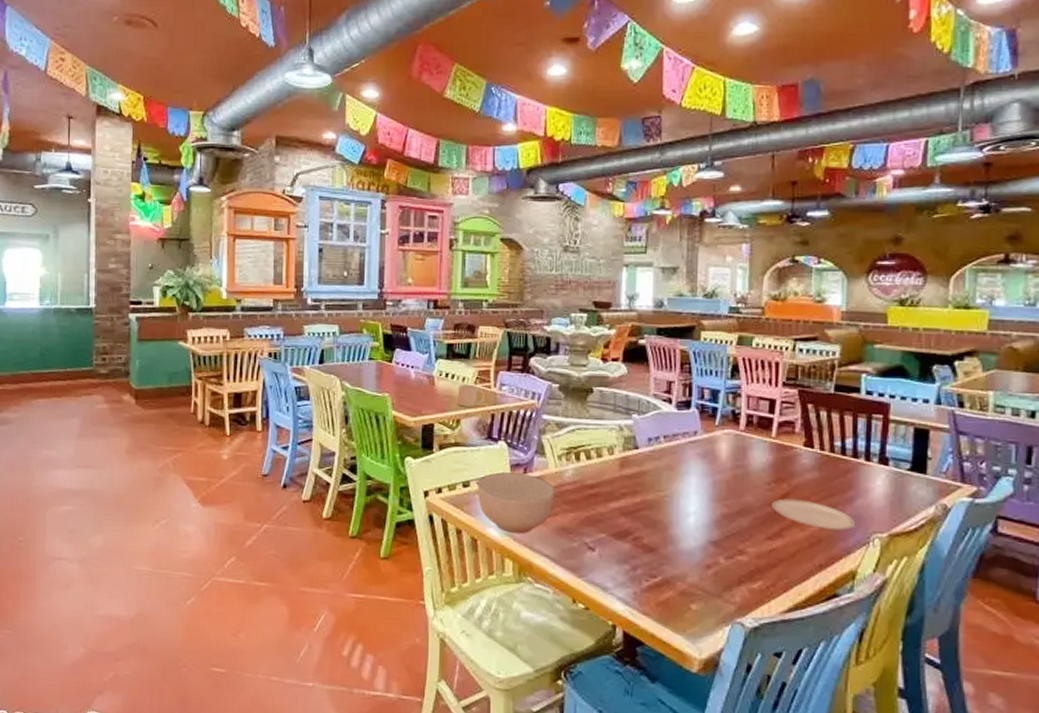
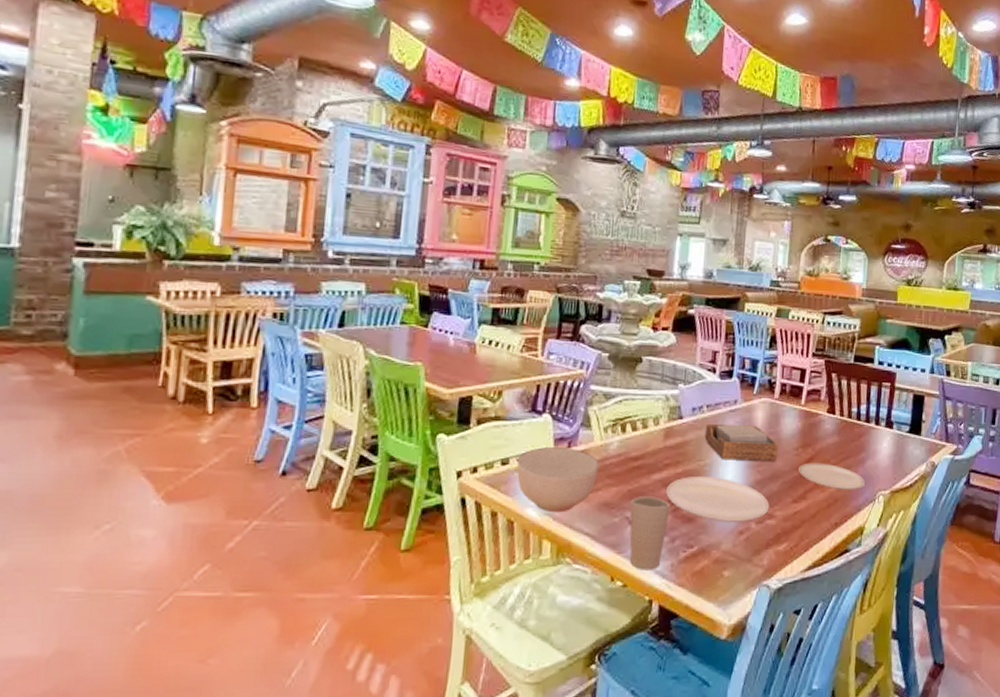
mug: present [458,385,486,407] -> none [501,353,532,378]
cup: none [588,523,630,596] -> present [629,497,671,570]
plate: none [625,507,739,556] -> present [666,477,769,522]
napkin holder: none [663,454,747,496] -> present [704,423,779,462]

